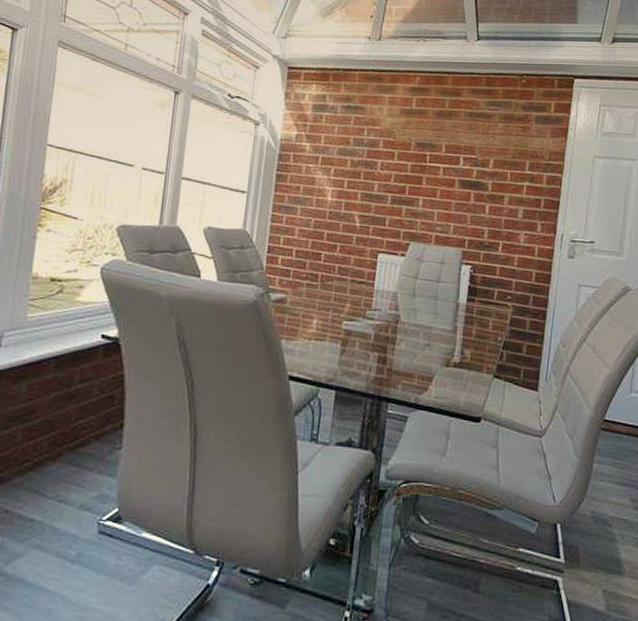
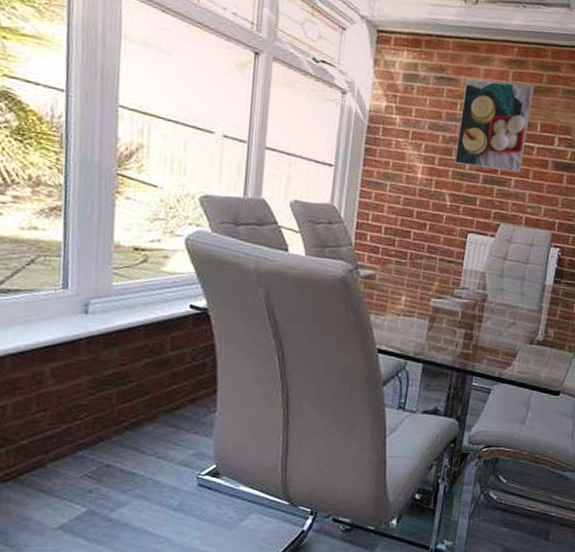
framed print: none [362,107,437,192] -> present [454,79,534,173]

